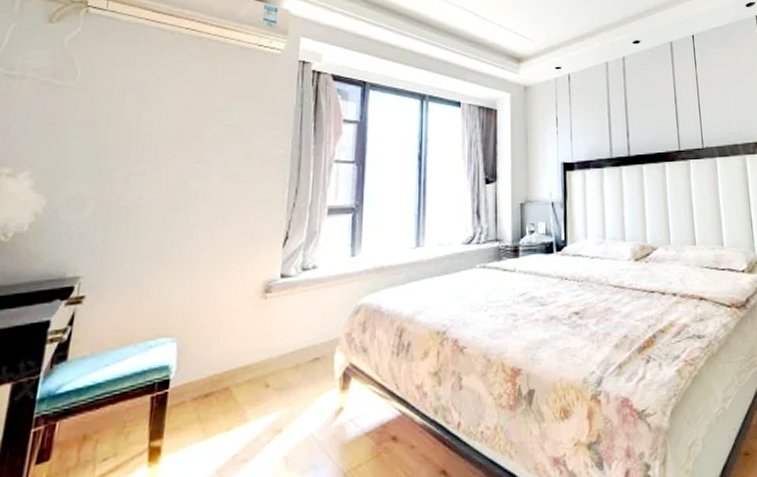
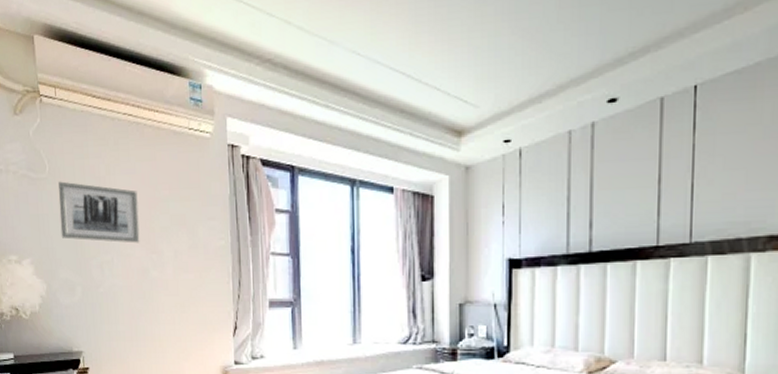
wall art: none [80,89,189,153] -> present [58,181,140,243]

